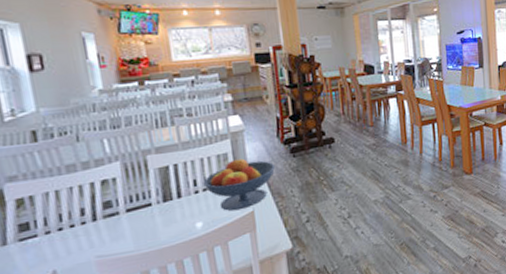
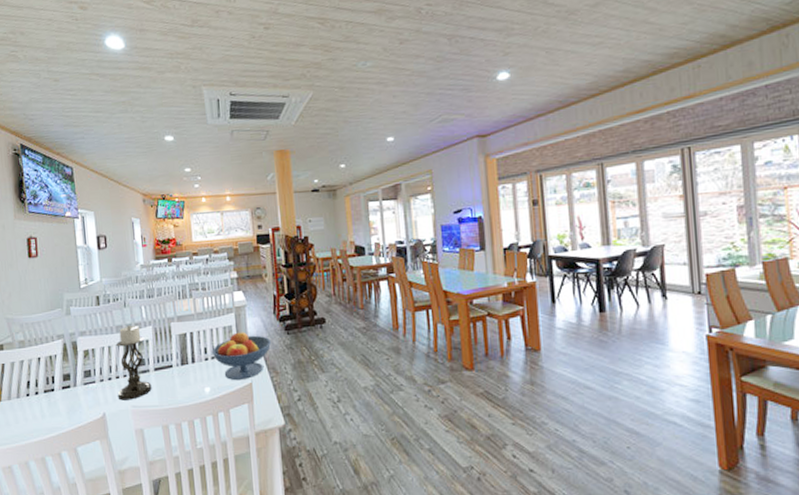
candle holder: none [66,162,124,253] -> present [115,325,152,401]

